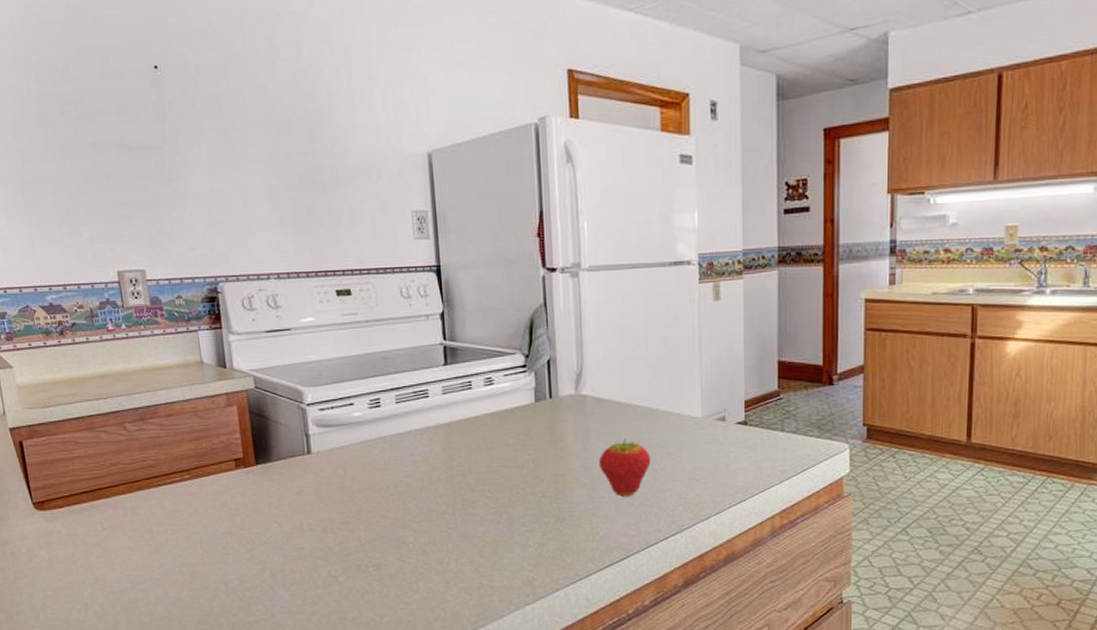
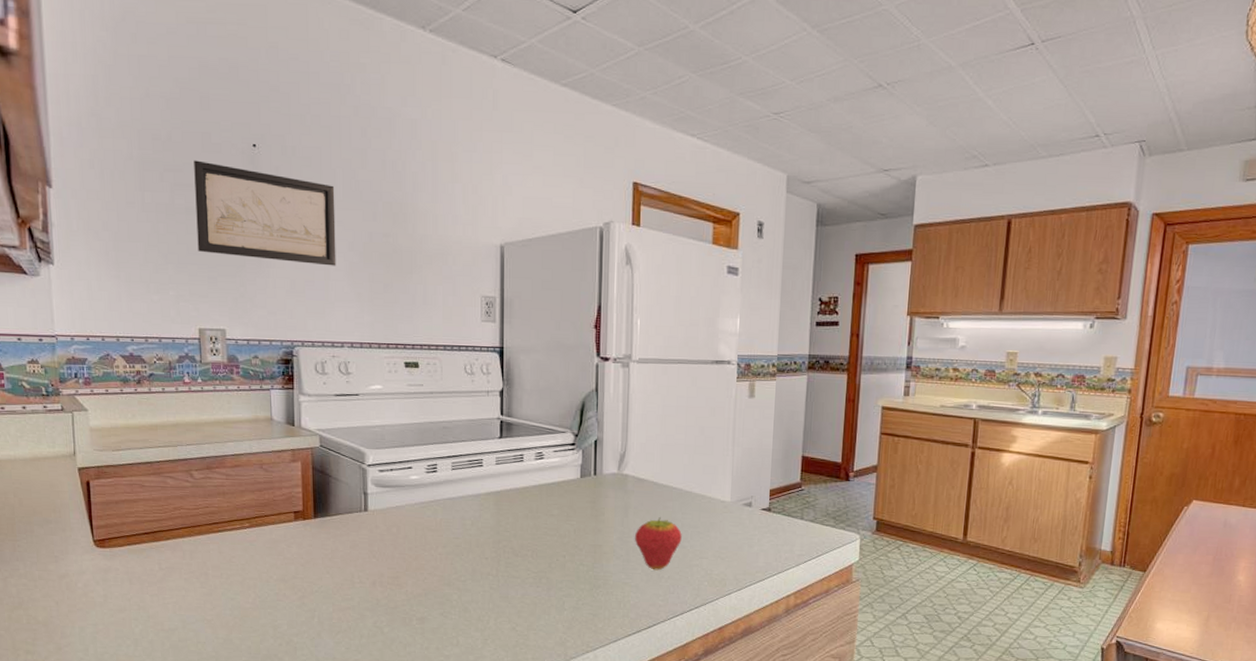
wall art: none [94,89,254,192] -> present [194,160,336,266]

